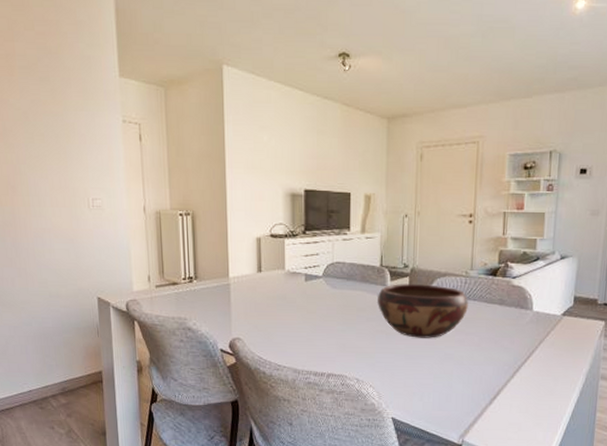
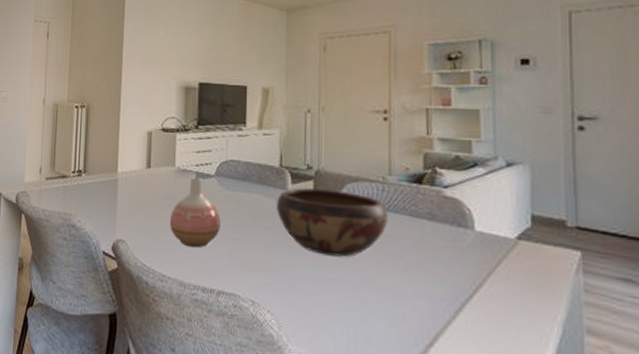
vase: none [282,278,329,340] -> present [169,176,221,248]

